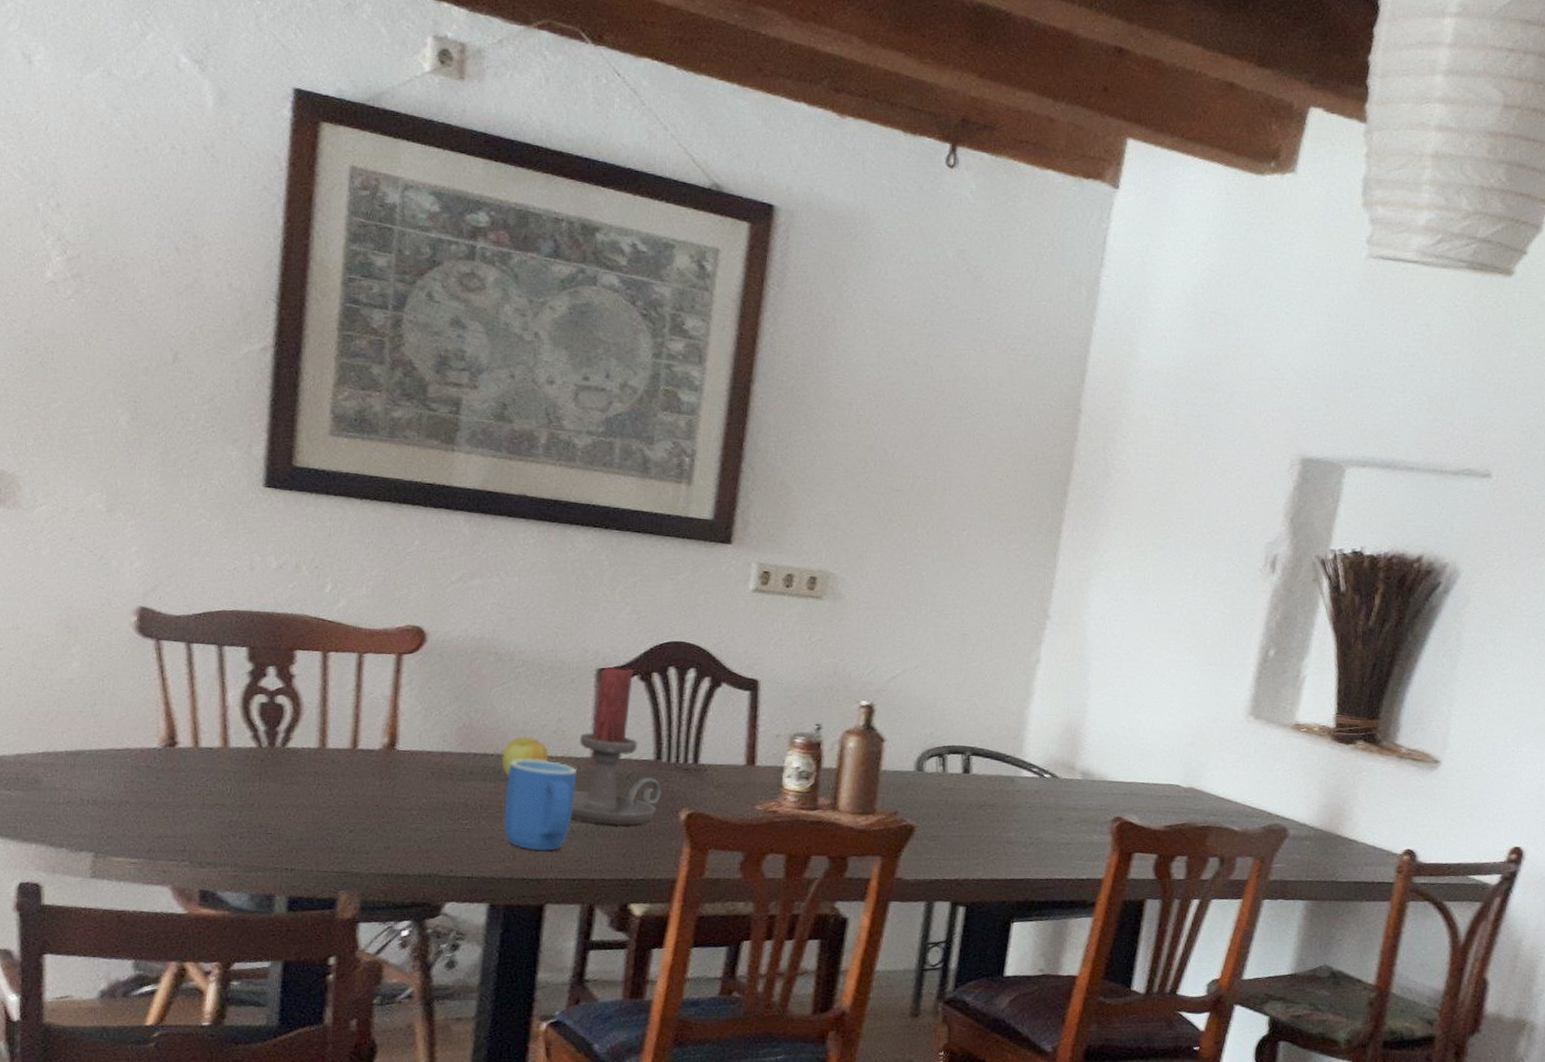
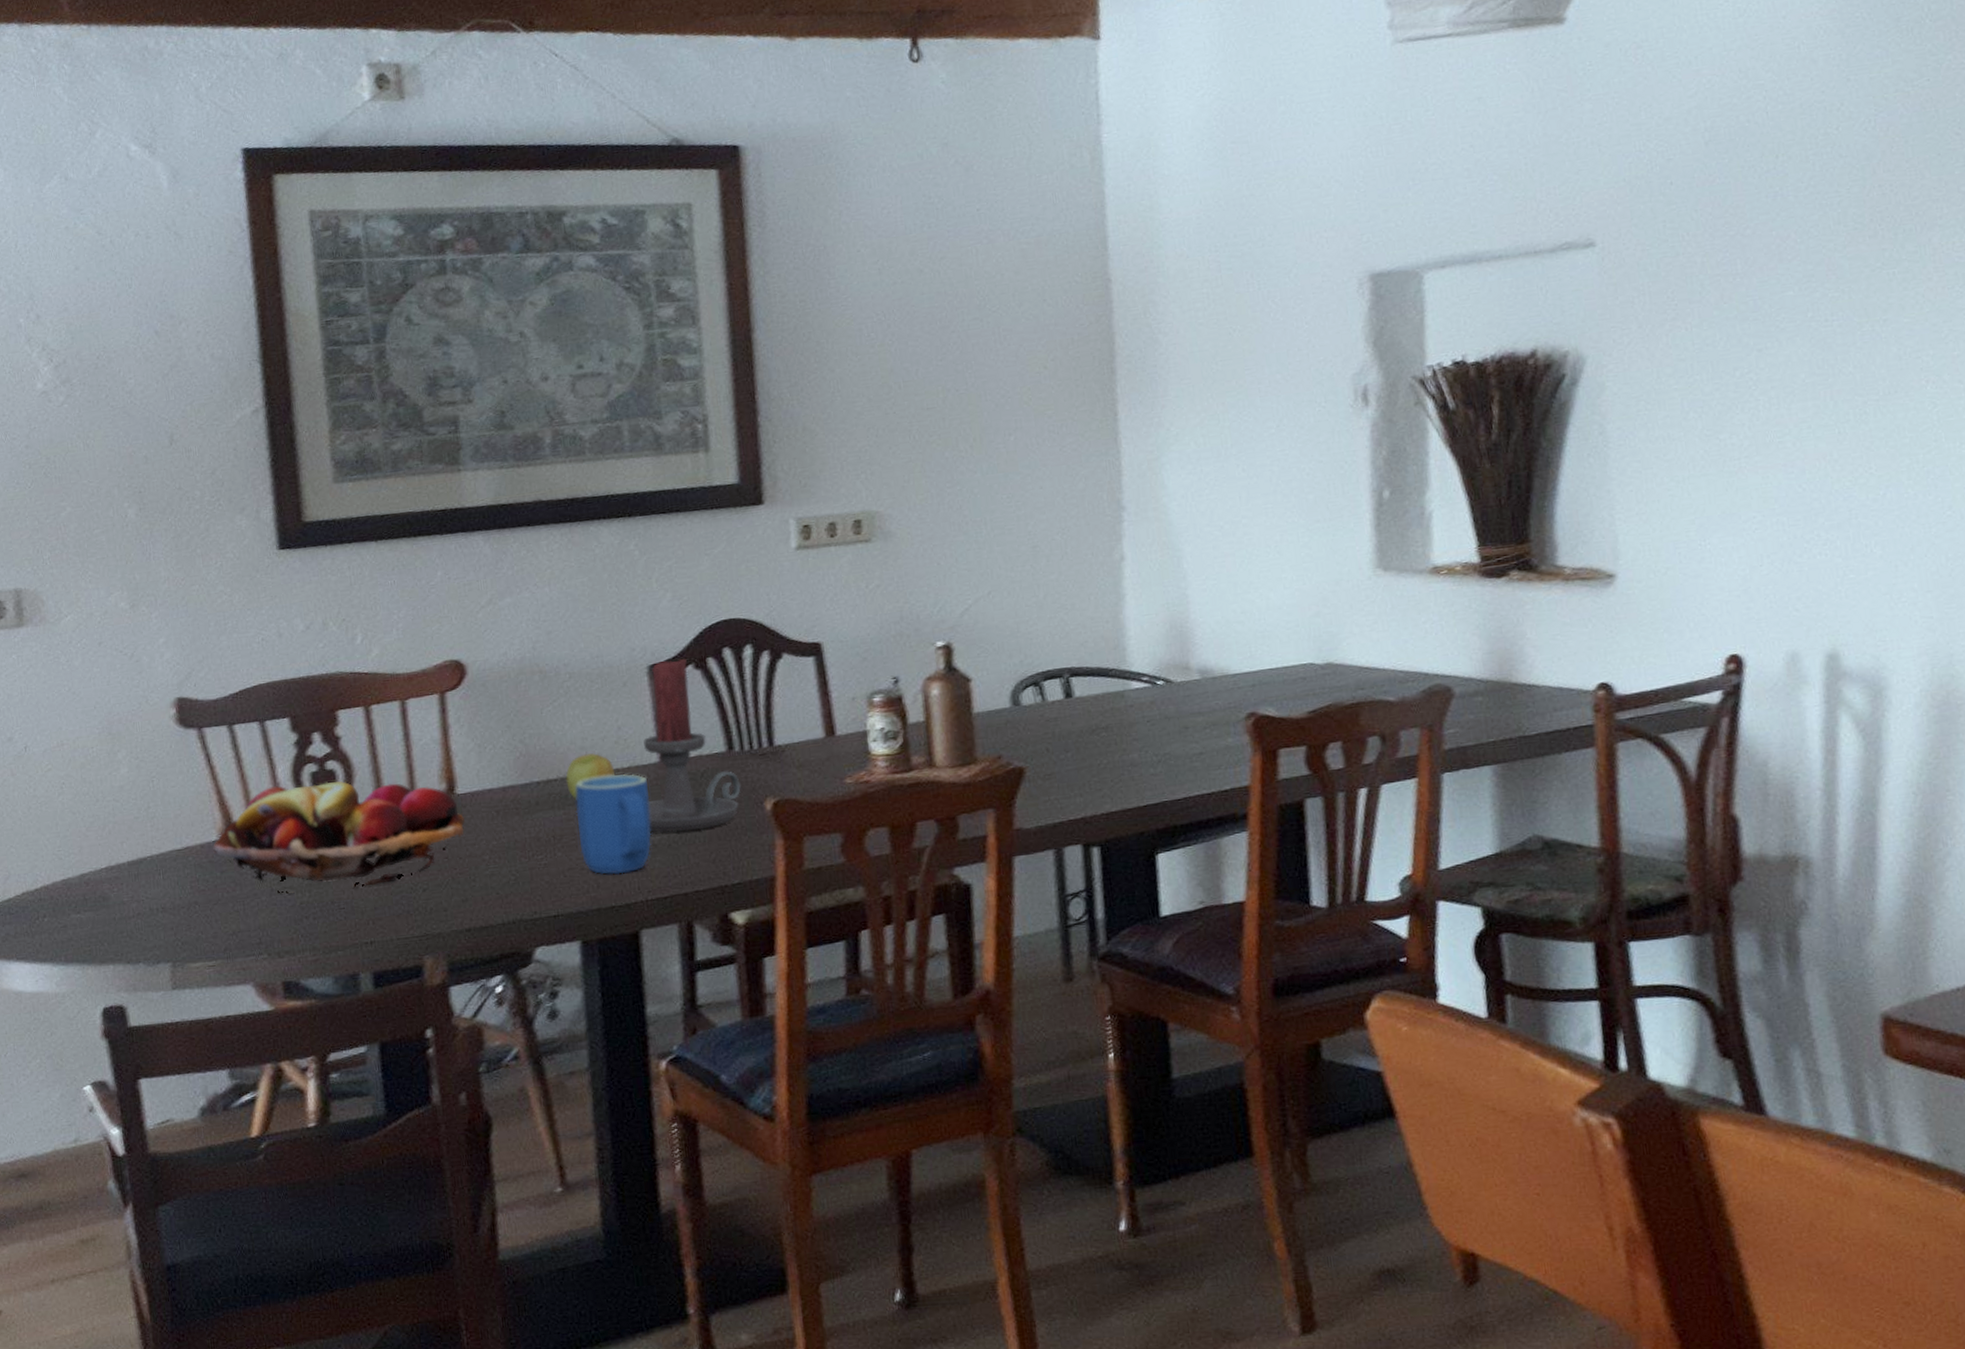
fruit basket: none [151,708,401,818] -> present [212,781,466,894]

